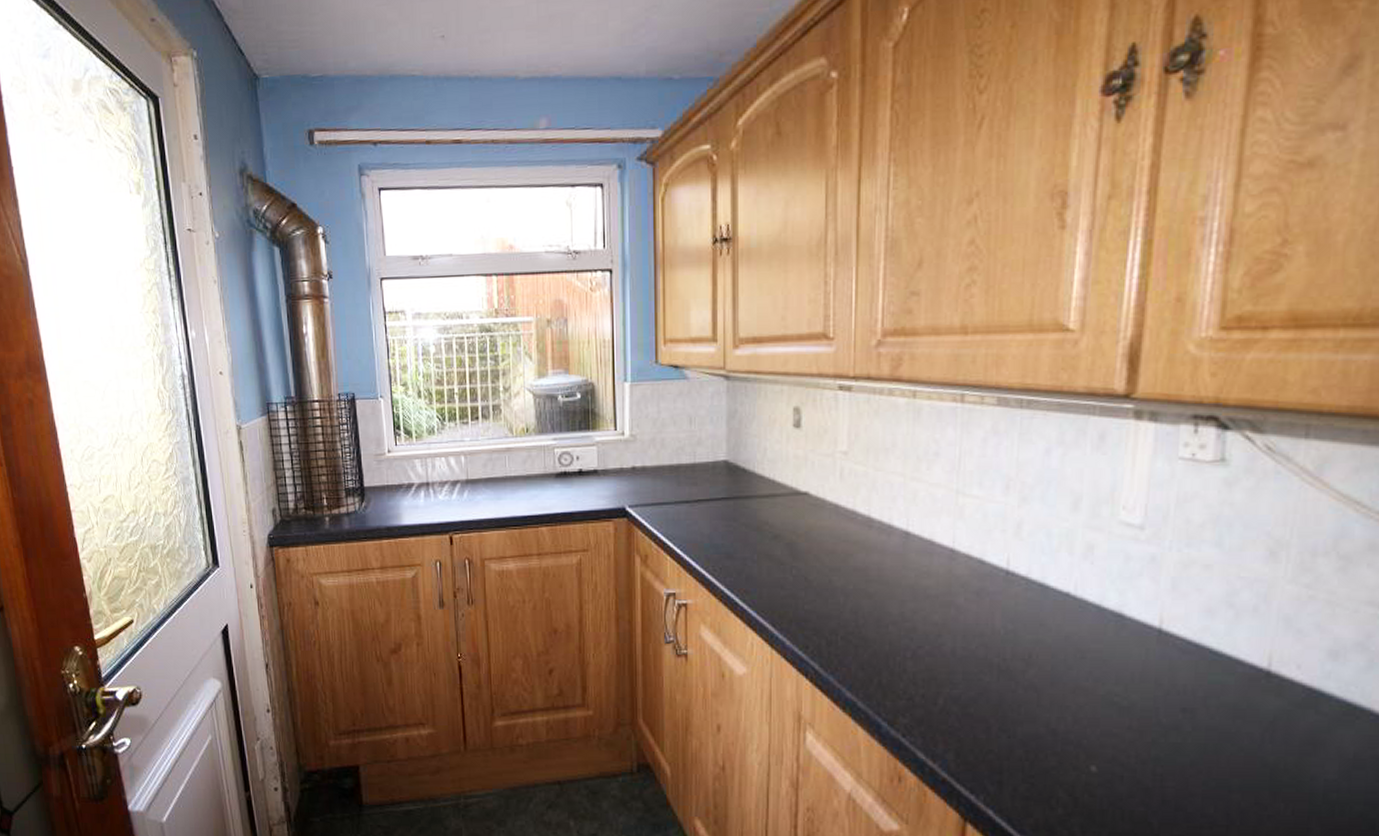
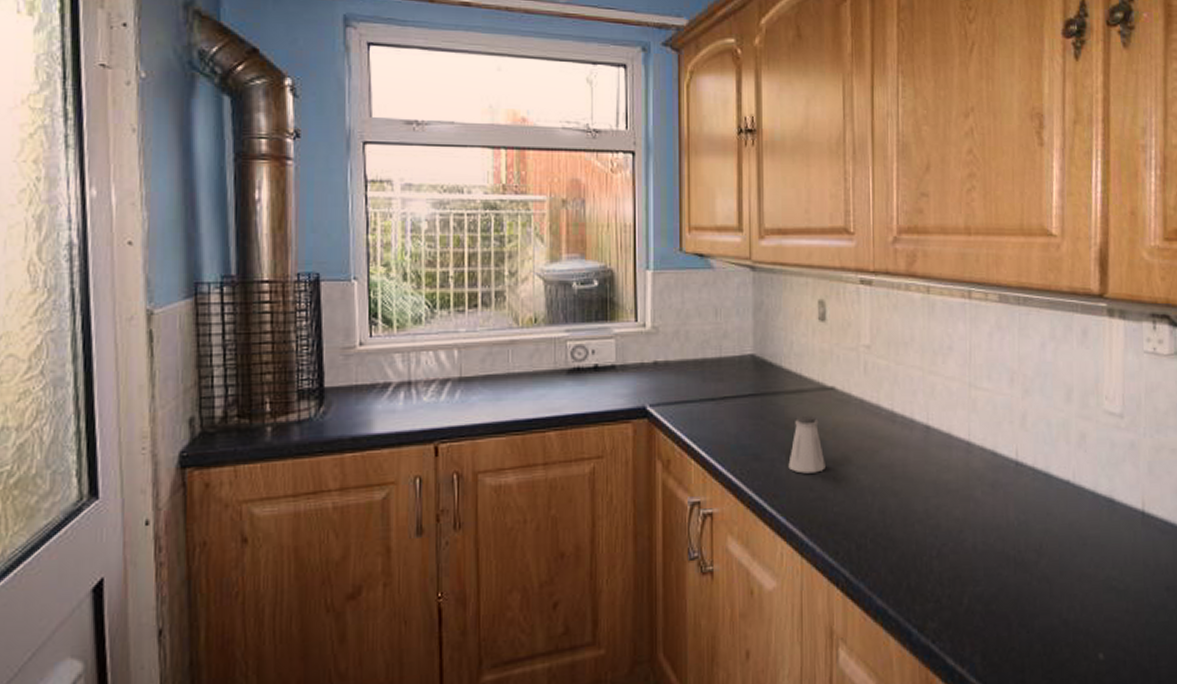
saltshaker: none [760,518,797,573] -> present [788,415,825,474]

